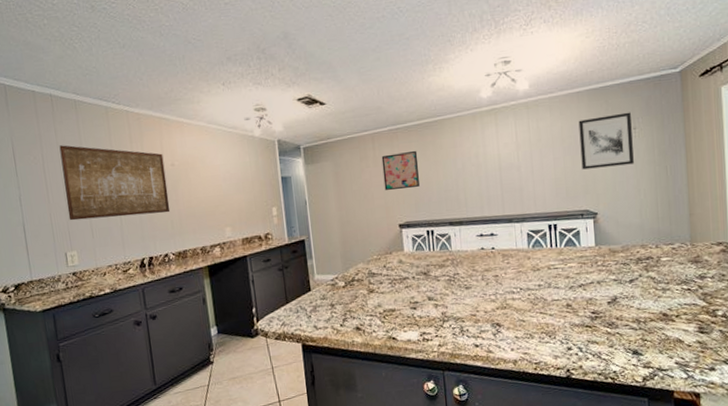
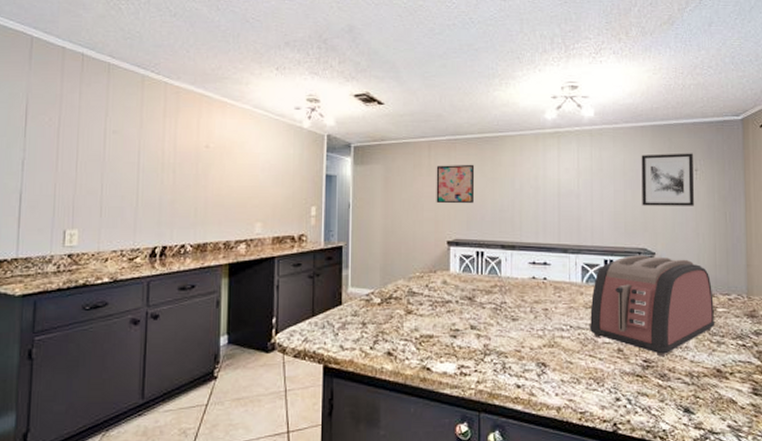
wall art: present [59,145,171,221] -> none [76,109,198,199]
toaster: none [538,215,660,308] -> present [589,255,715,357]

